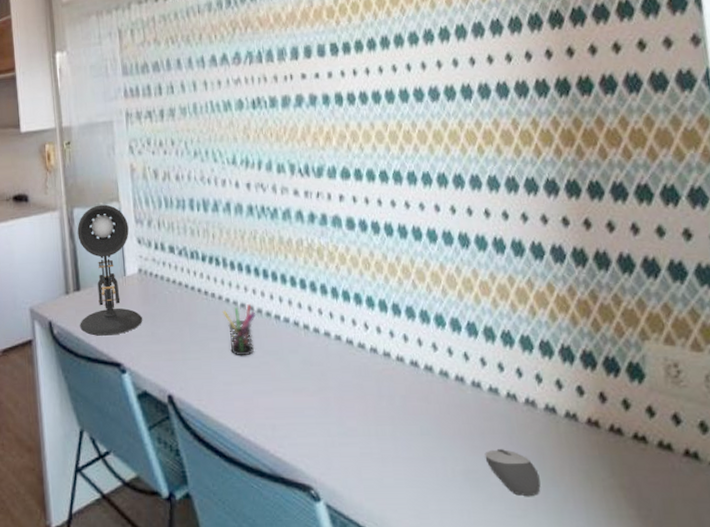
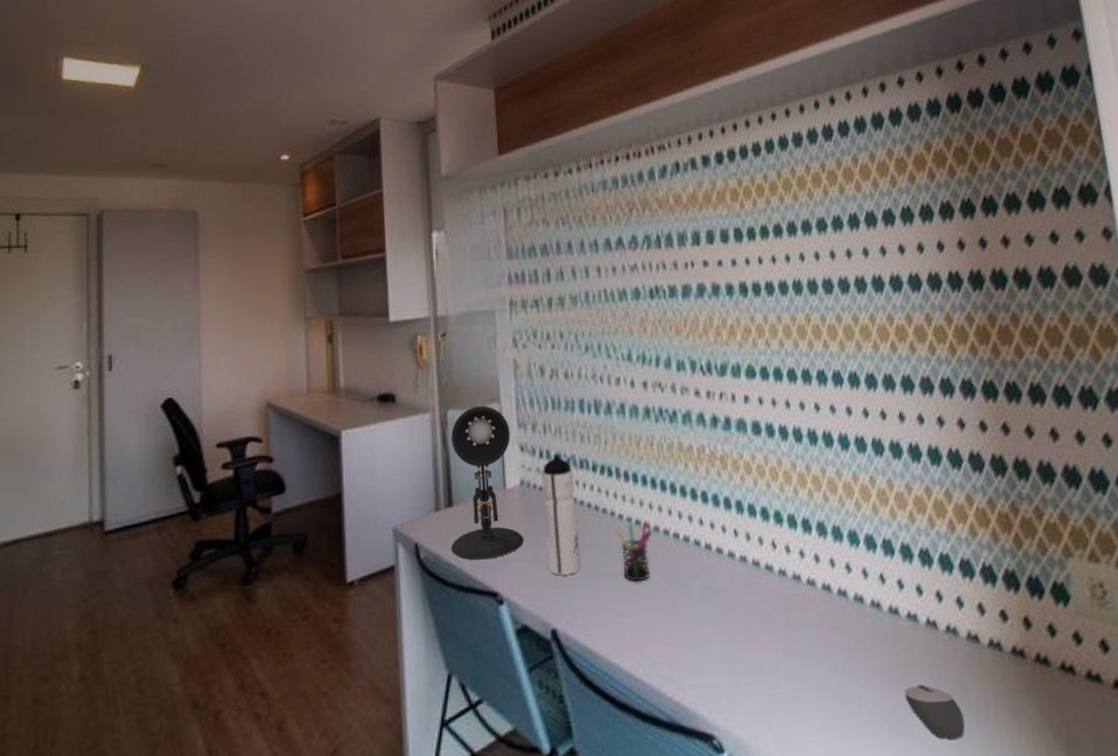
water bottle: none [157,246,192,350] -> present [541,454,580,576]

